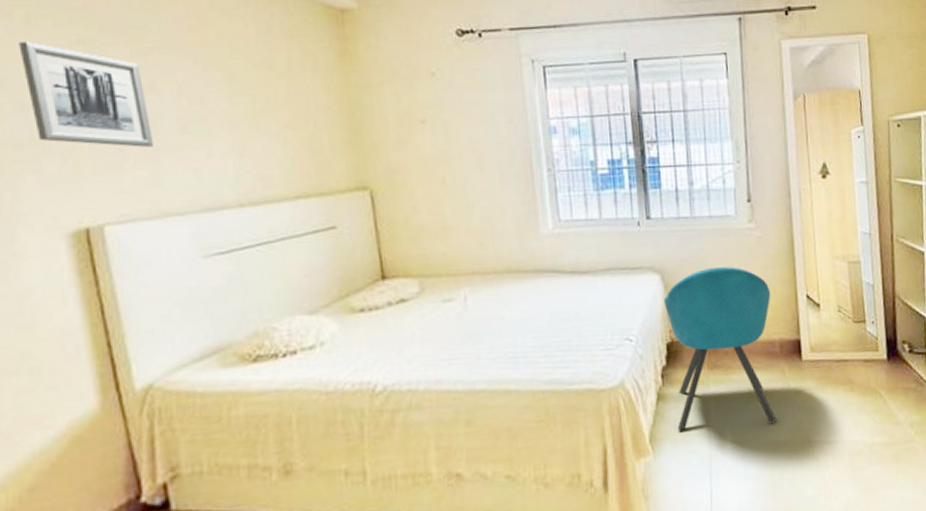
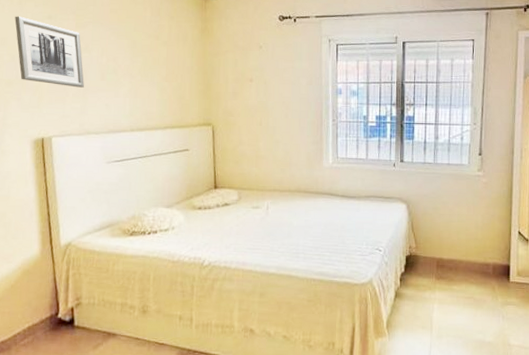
chair: present [664,266,777,431] -> none [407,202,490,326]

